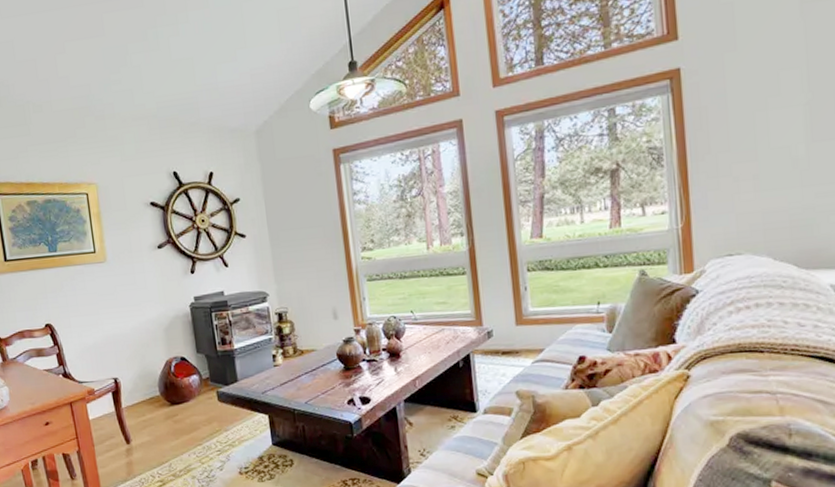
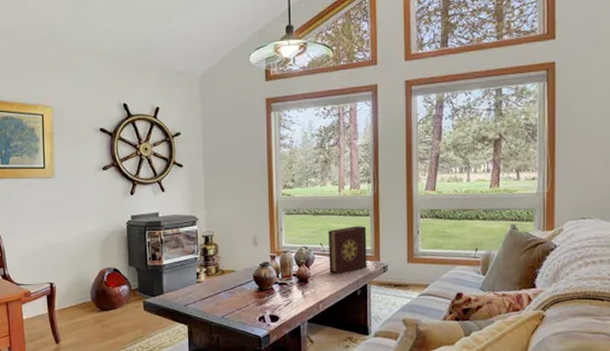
book: none [418,286,468,346] -> present [328,225,367,275]

